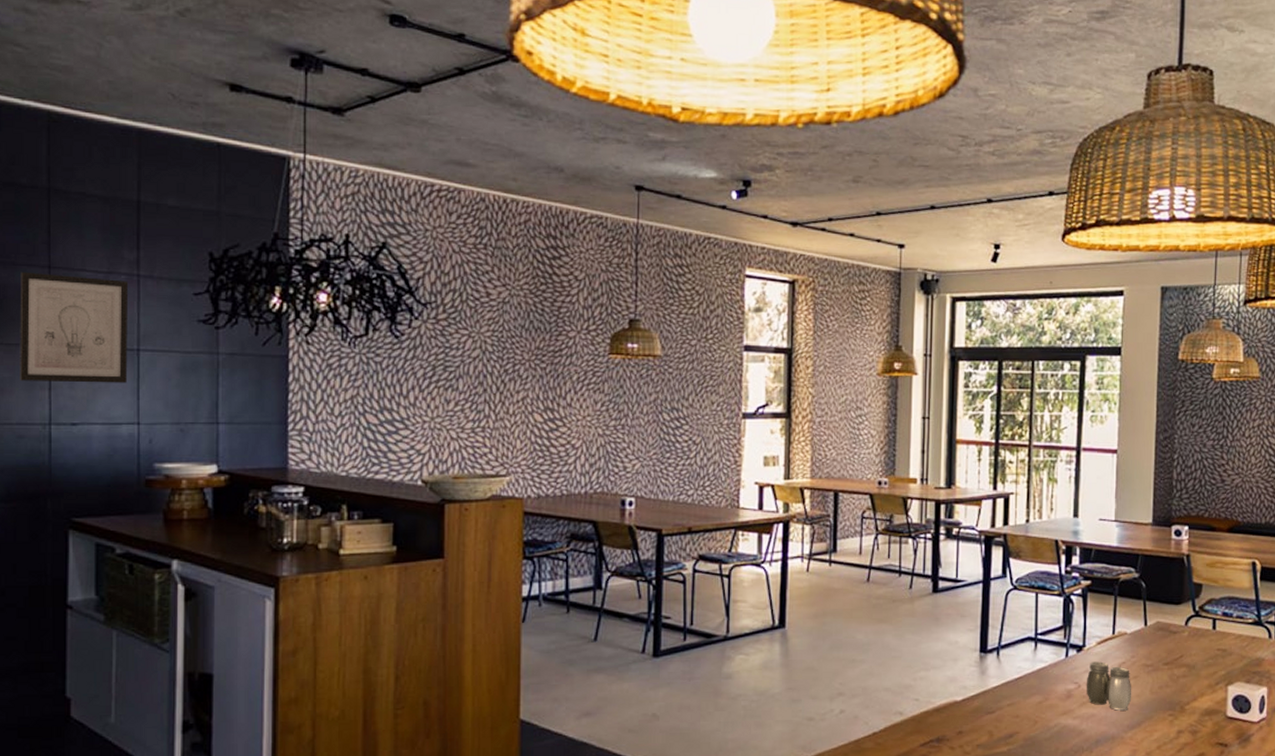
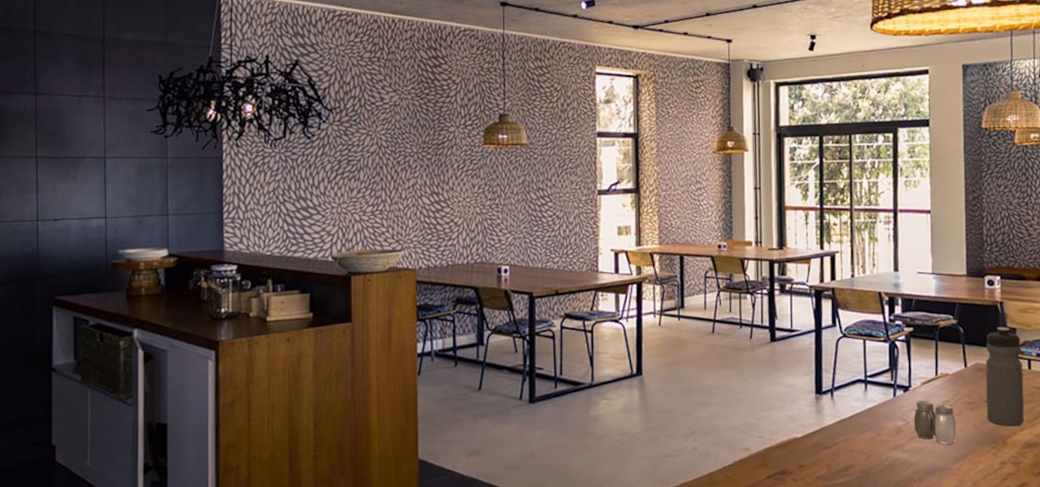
wall art: present [20,271,129,384] -> none [13,98,97,186]
water bottle: none [1165,582,1207,692] -> present [985,326,1024,427]

